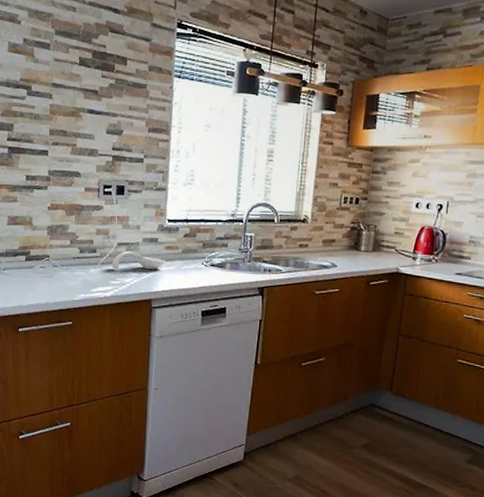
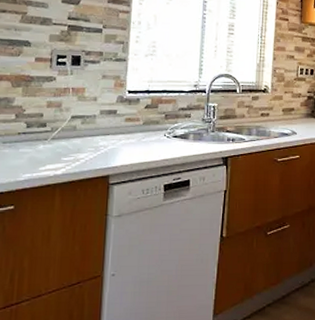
spoon rest: present [111,251,165,270] -> none [64,125,125,145]

